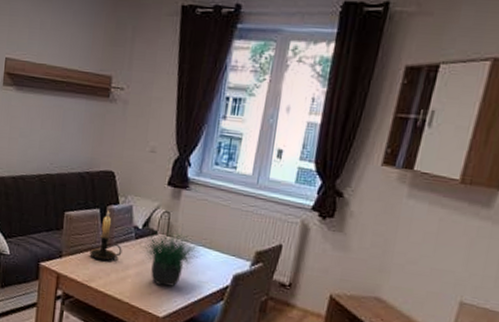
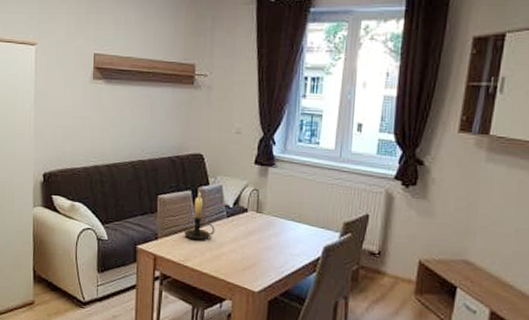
potted plant: present [140,223,200,286] -> none [232,201,290,261]

